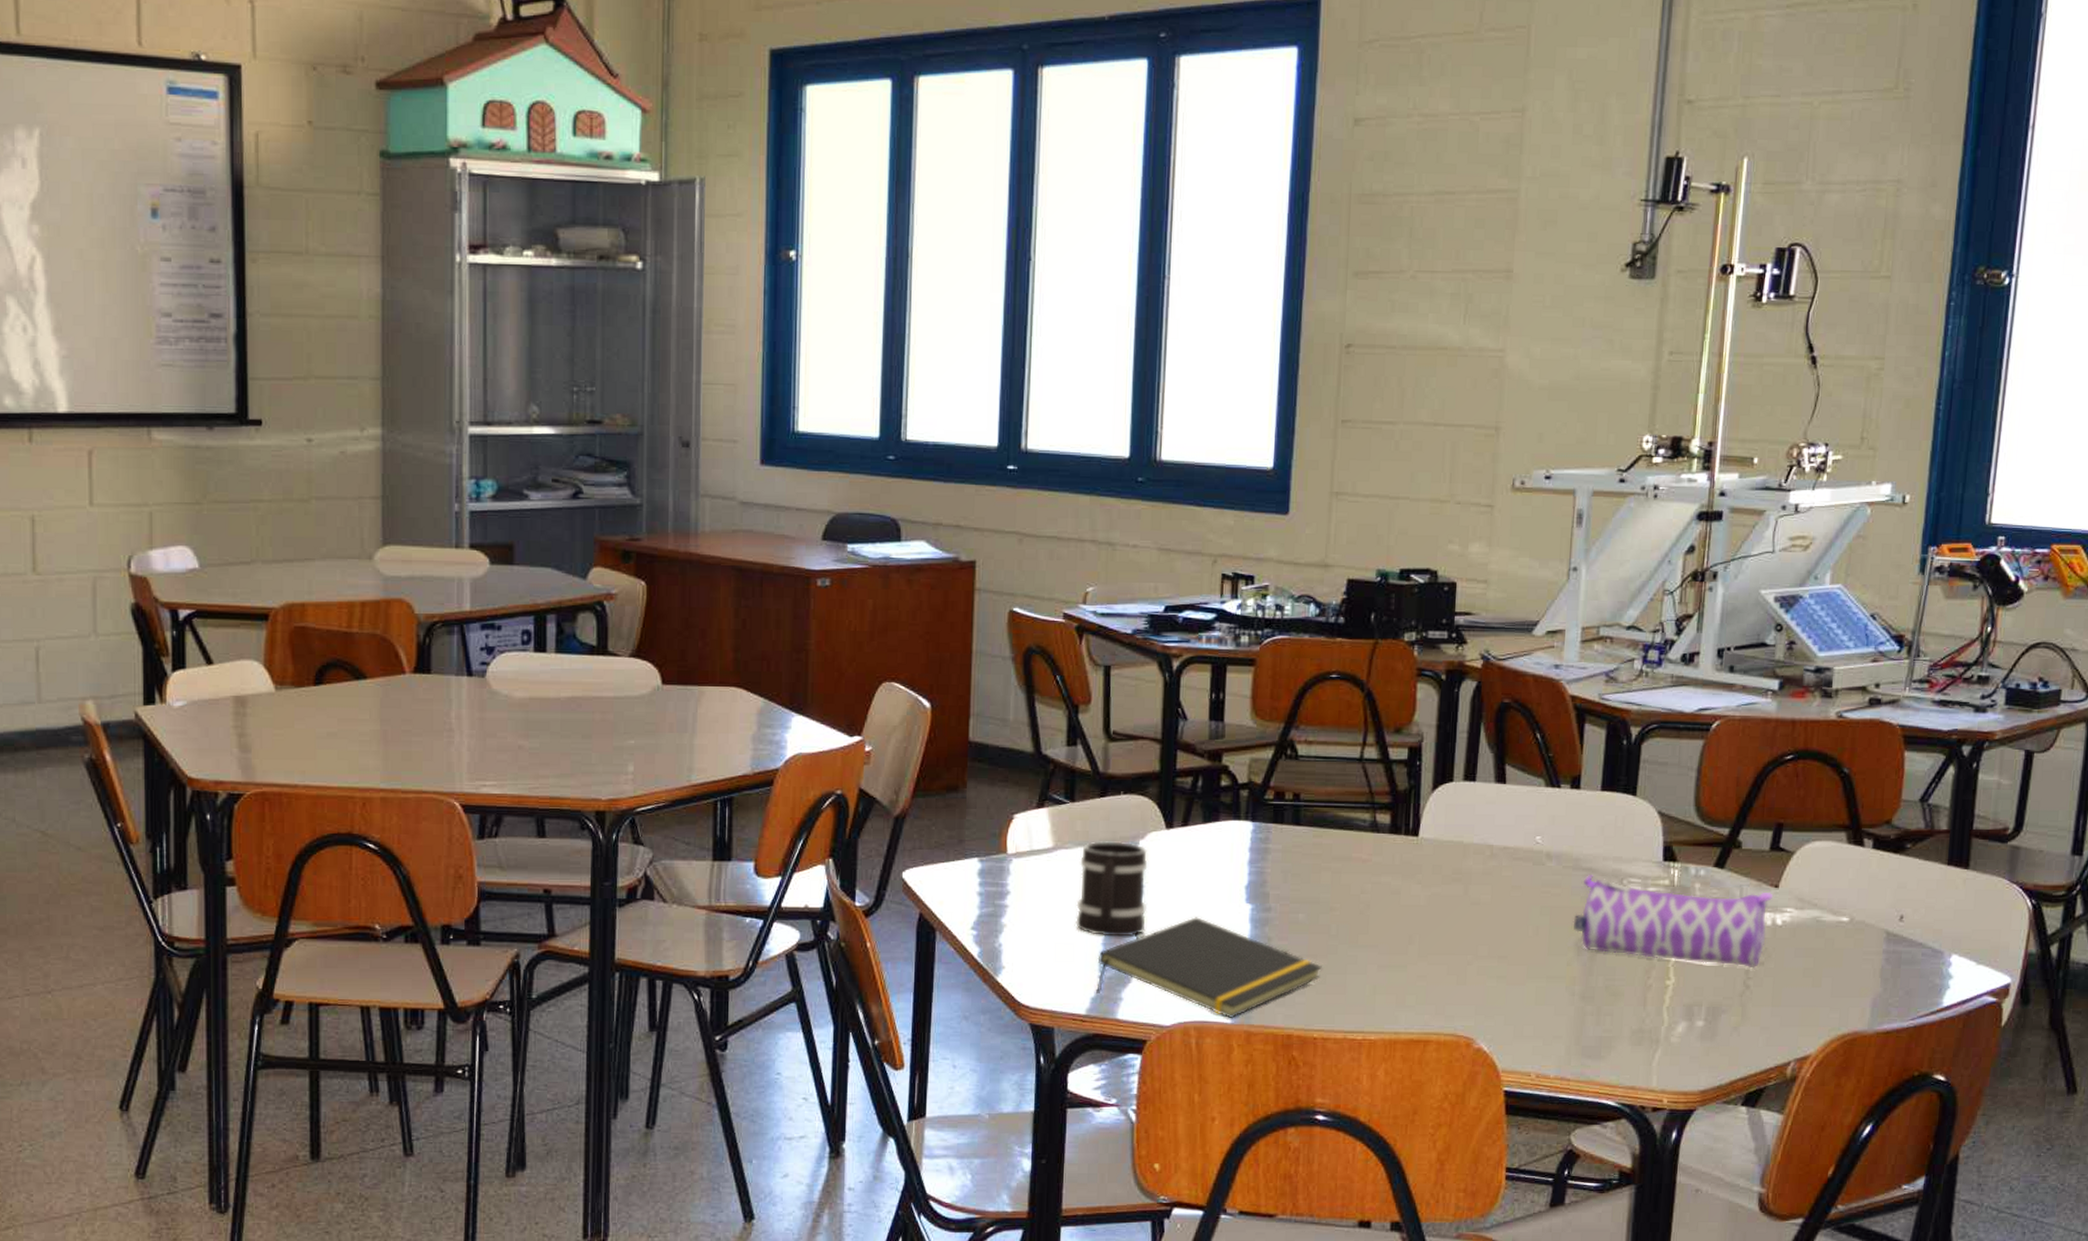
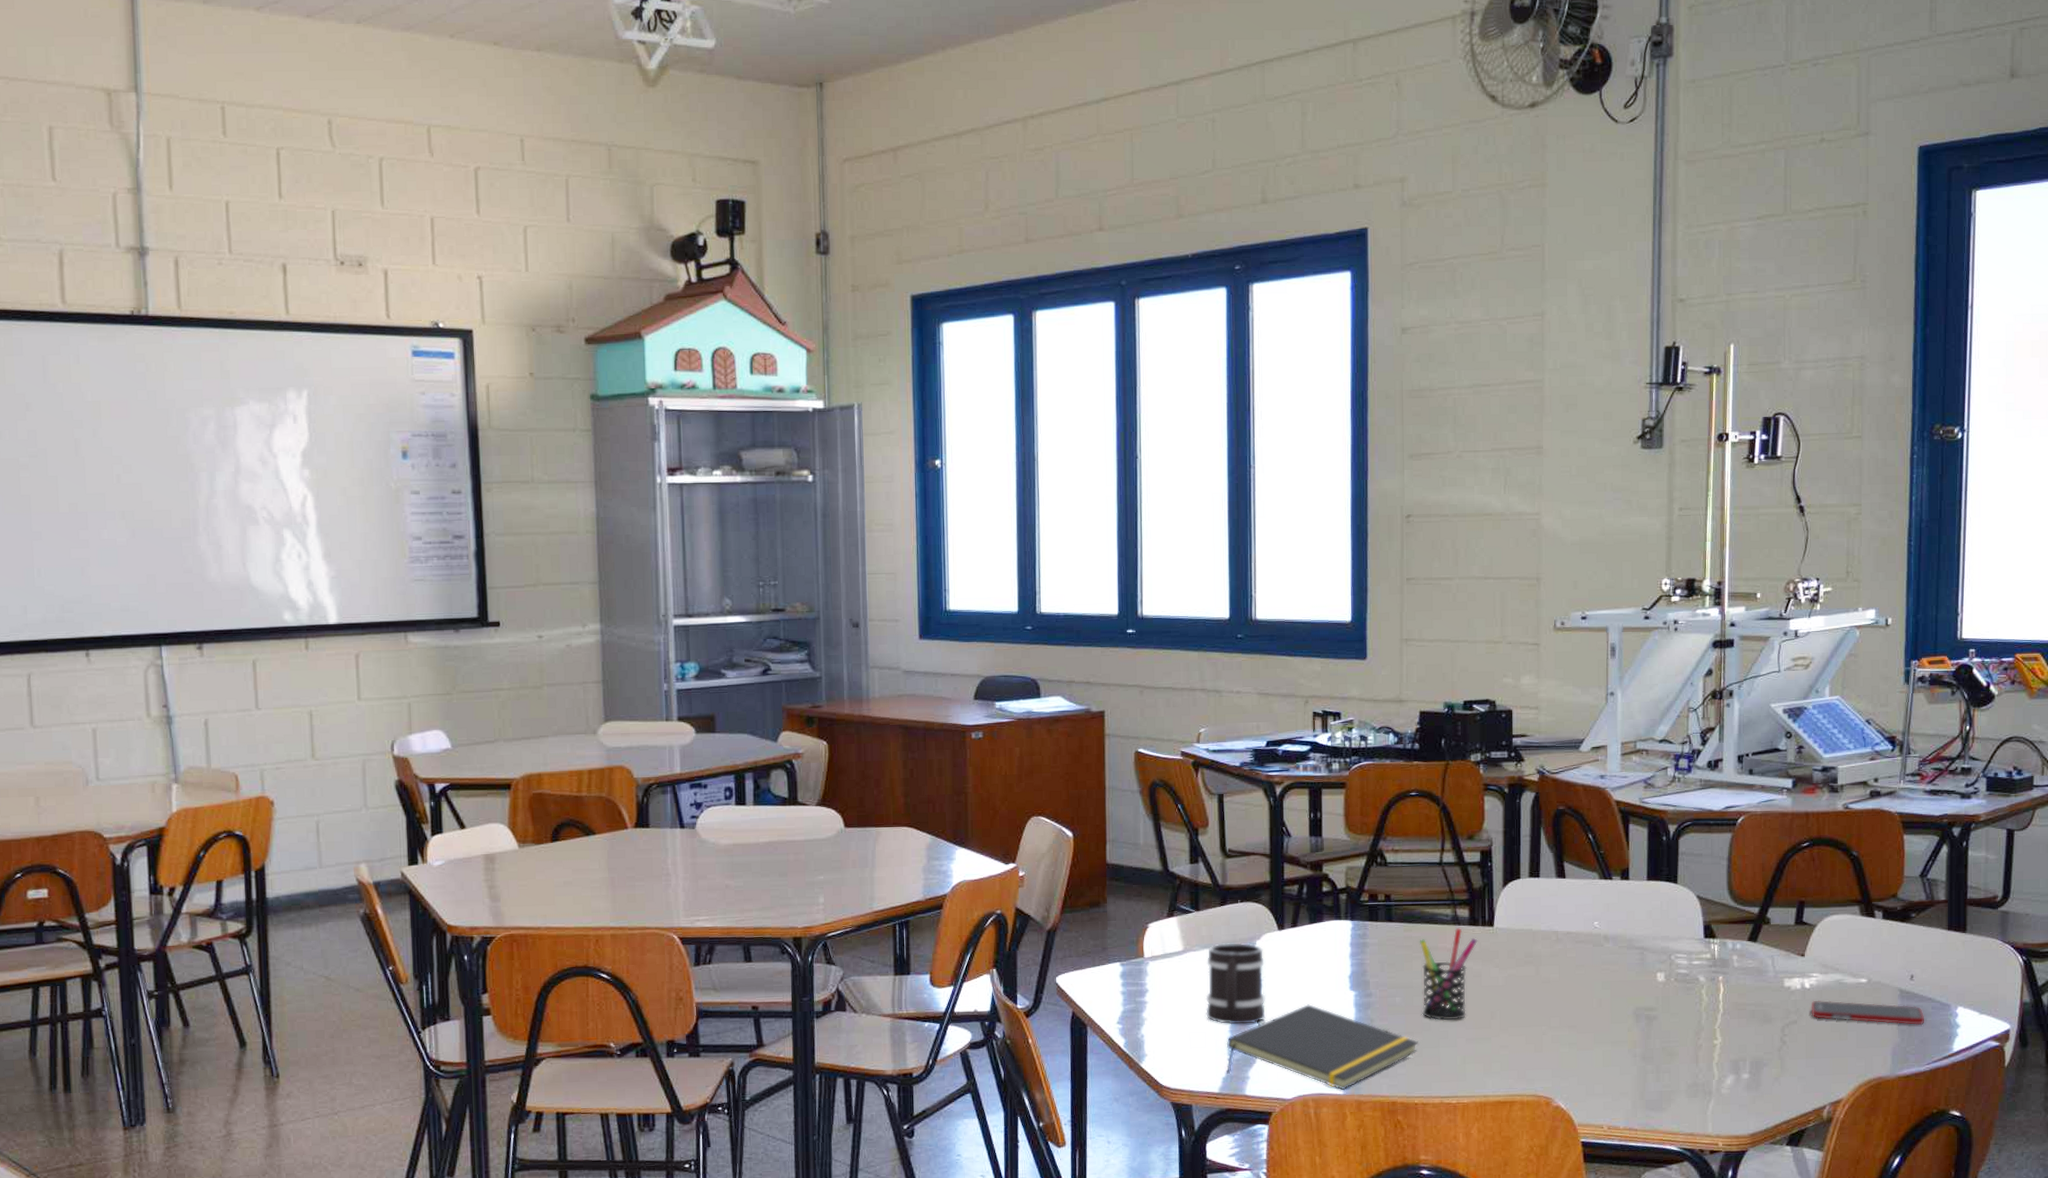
pen holder: none [1328,835,1399,943] -> present [1419,927,1478,1021]
pencil case: present [1573,874,1774,969] -> none [1630,952,1801,1027]
cell phone: none [1781,939,1914,973] -> present [1811,1000,1925,1025]

